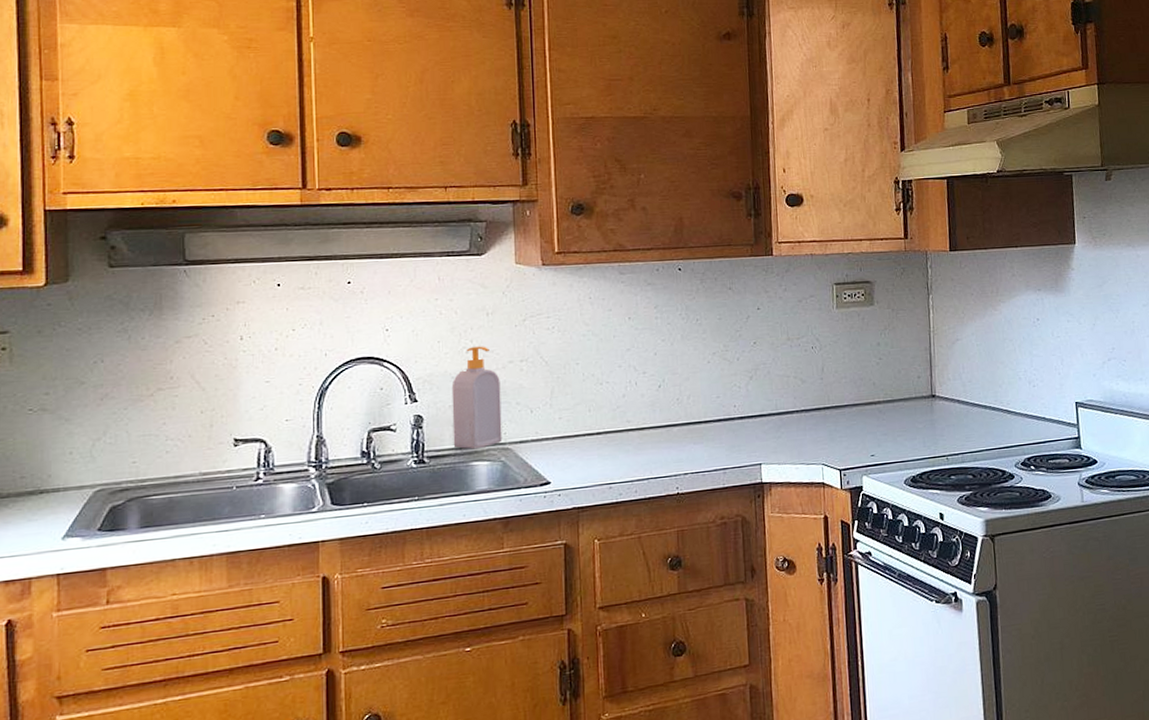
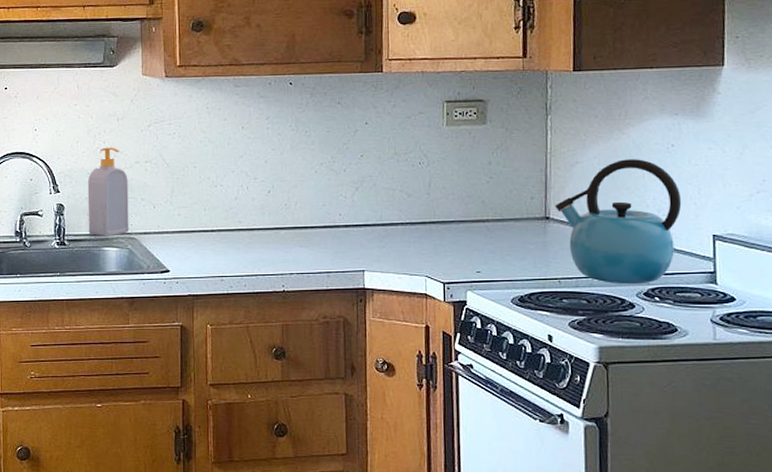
kettle: none [939,333,1048,456] -> present [554,159,682,285]

